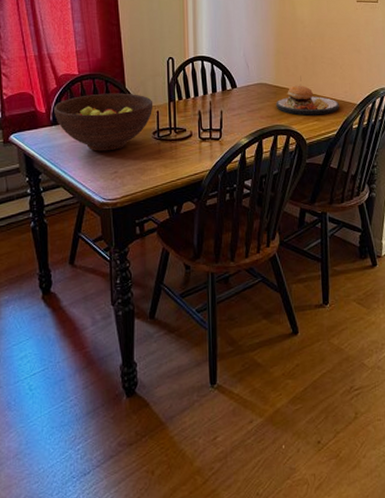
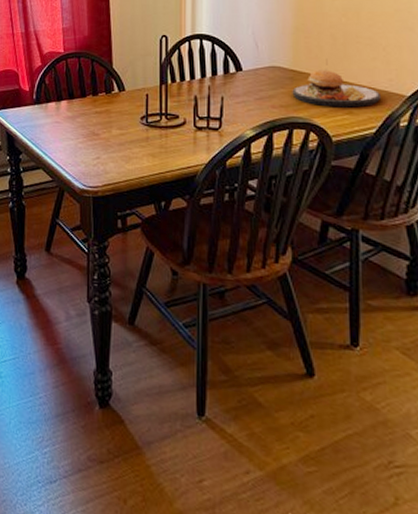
fruit bowl: present [54,93,153,151] -> none [37,73,143,135]

